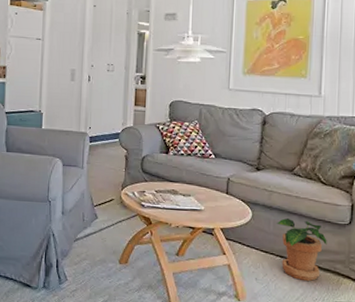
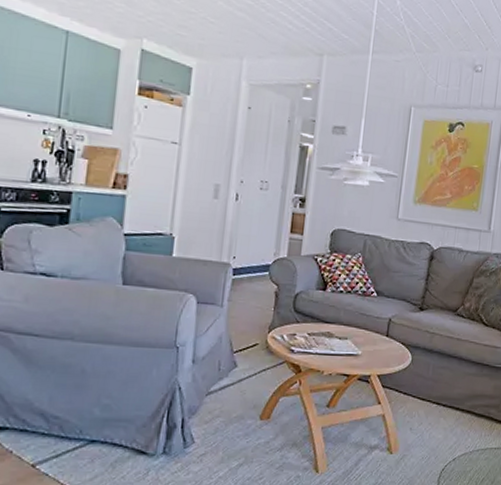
potted plant: present [277,218,327,281] -> none [436,362,484,428]

